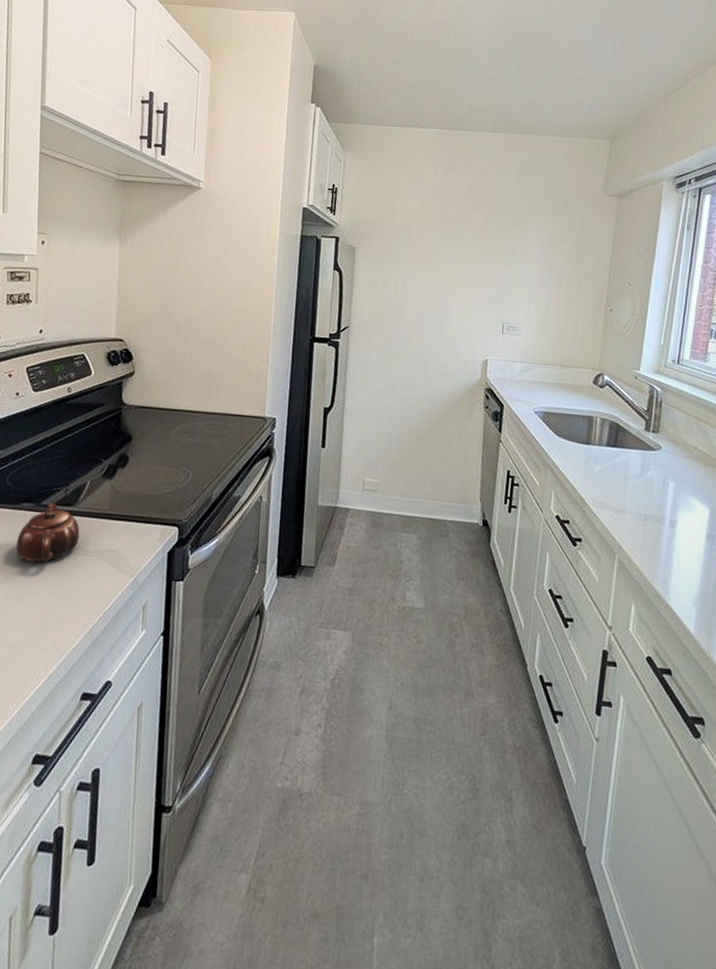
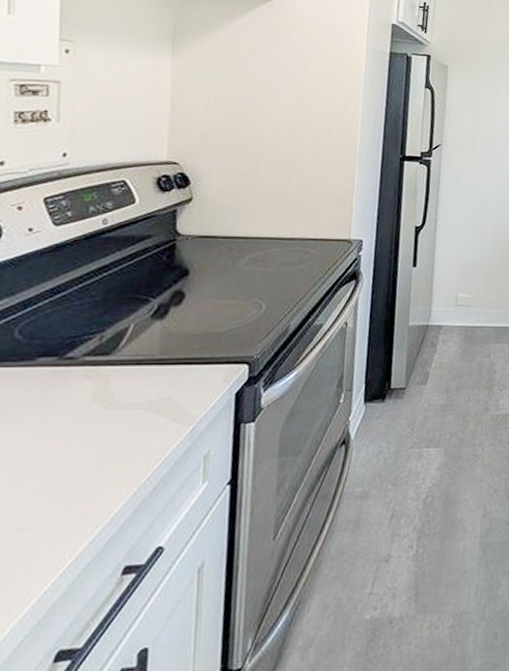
teapot: present [16,502,80,563] -> none [29,353,121,427]

